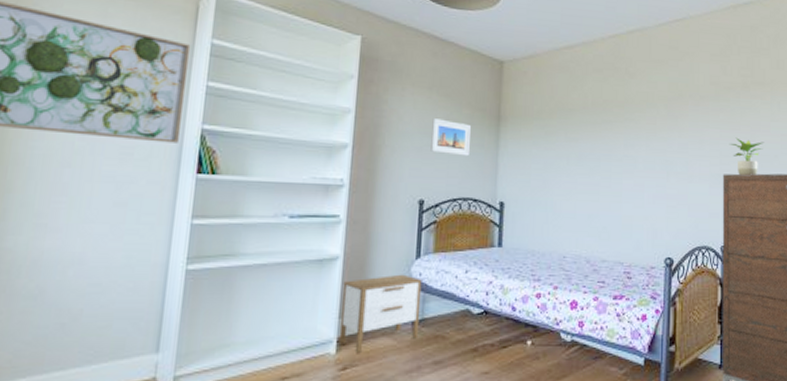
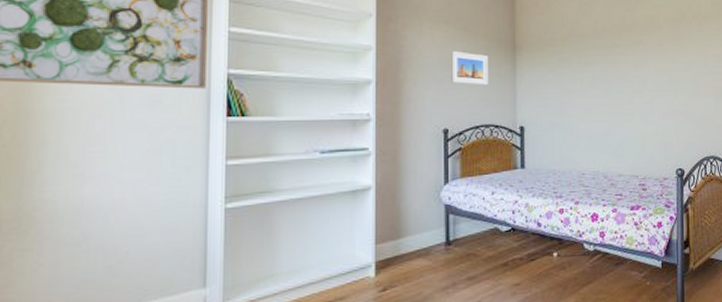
nightstand: present [338,274,422,353] -> none [377,199,452,274]

